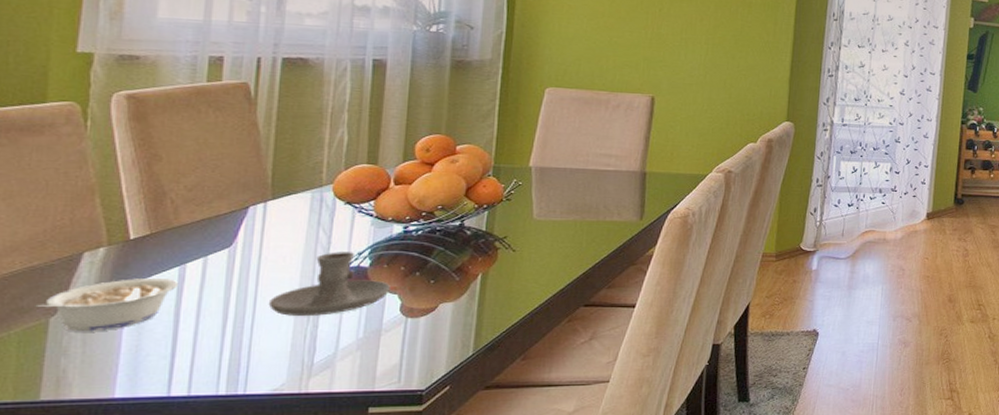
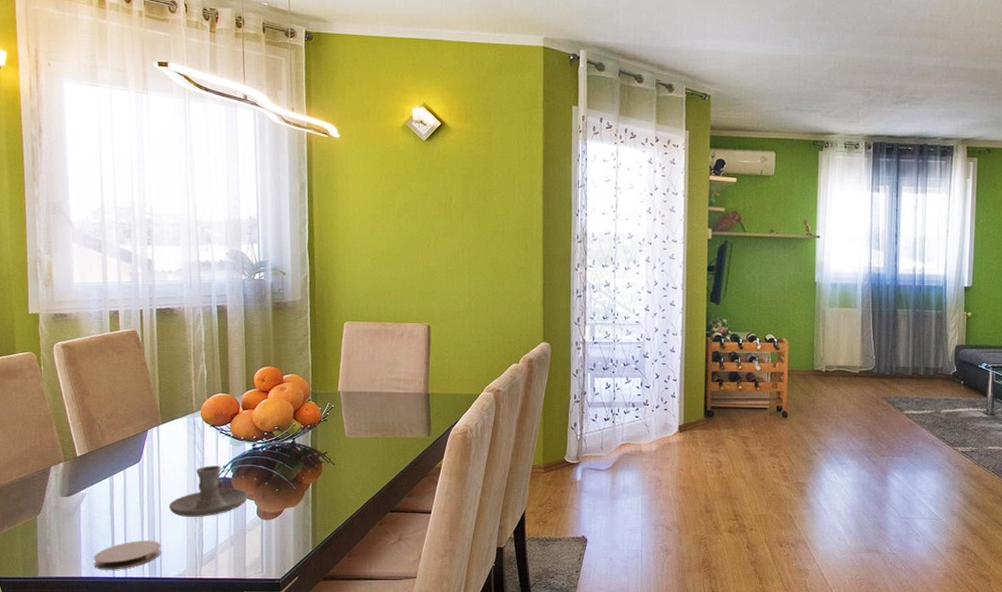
legume: present [35,277,179,332] -> none [27,486,111,527]
coaster: none [137,346,251,387] -> present [93,540,162,570]

